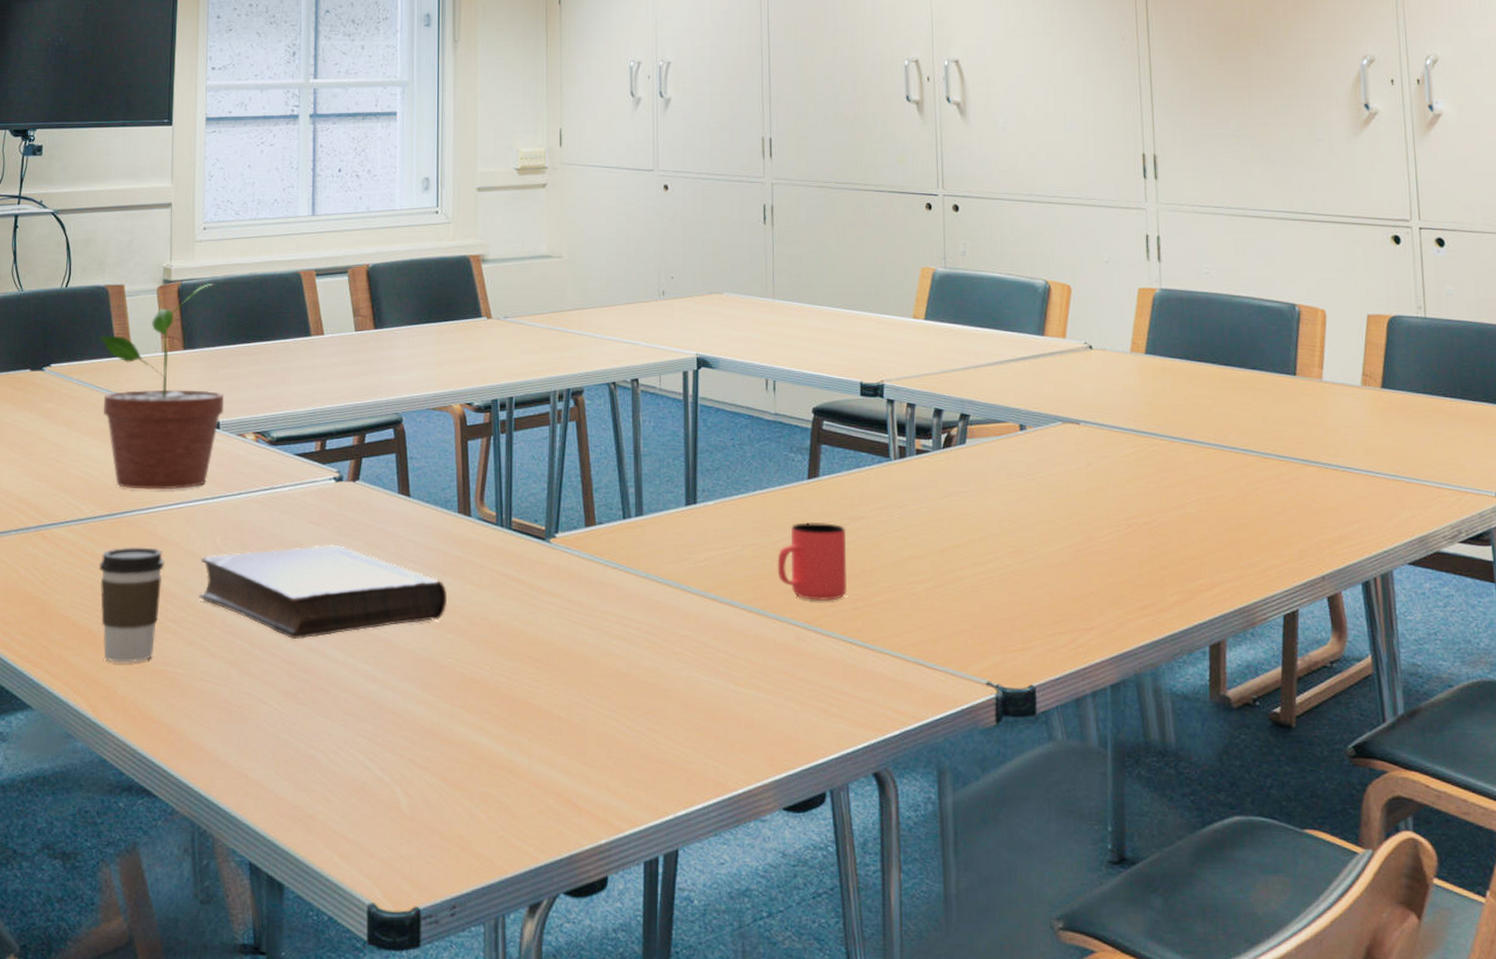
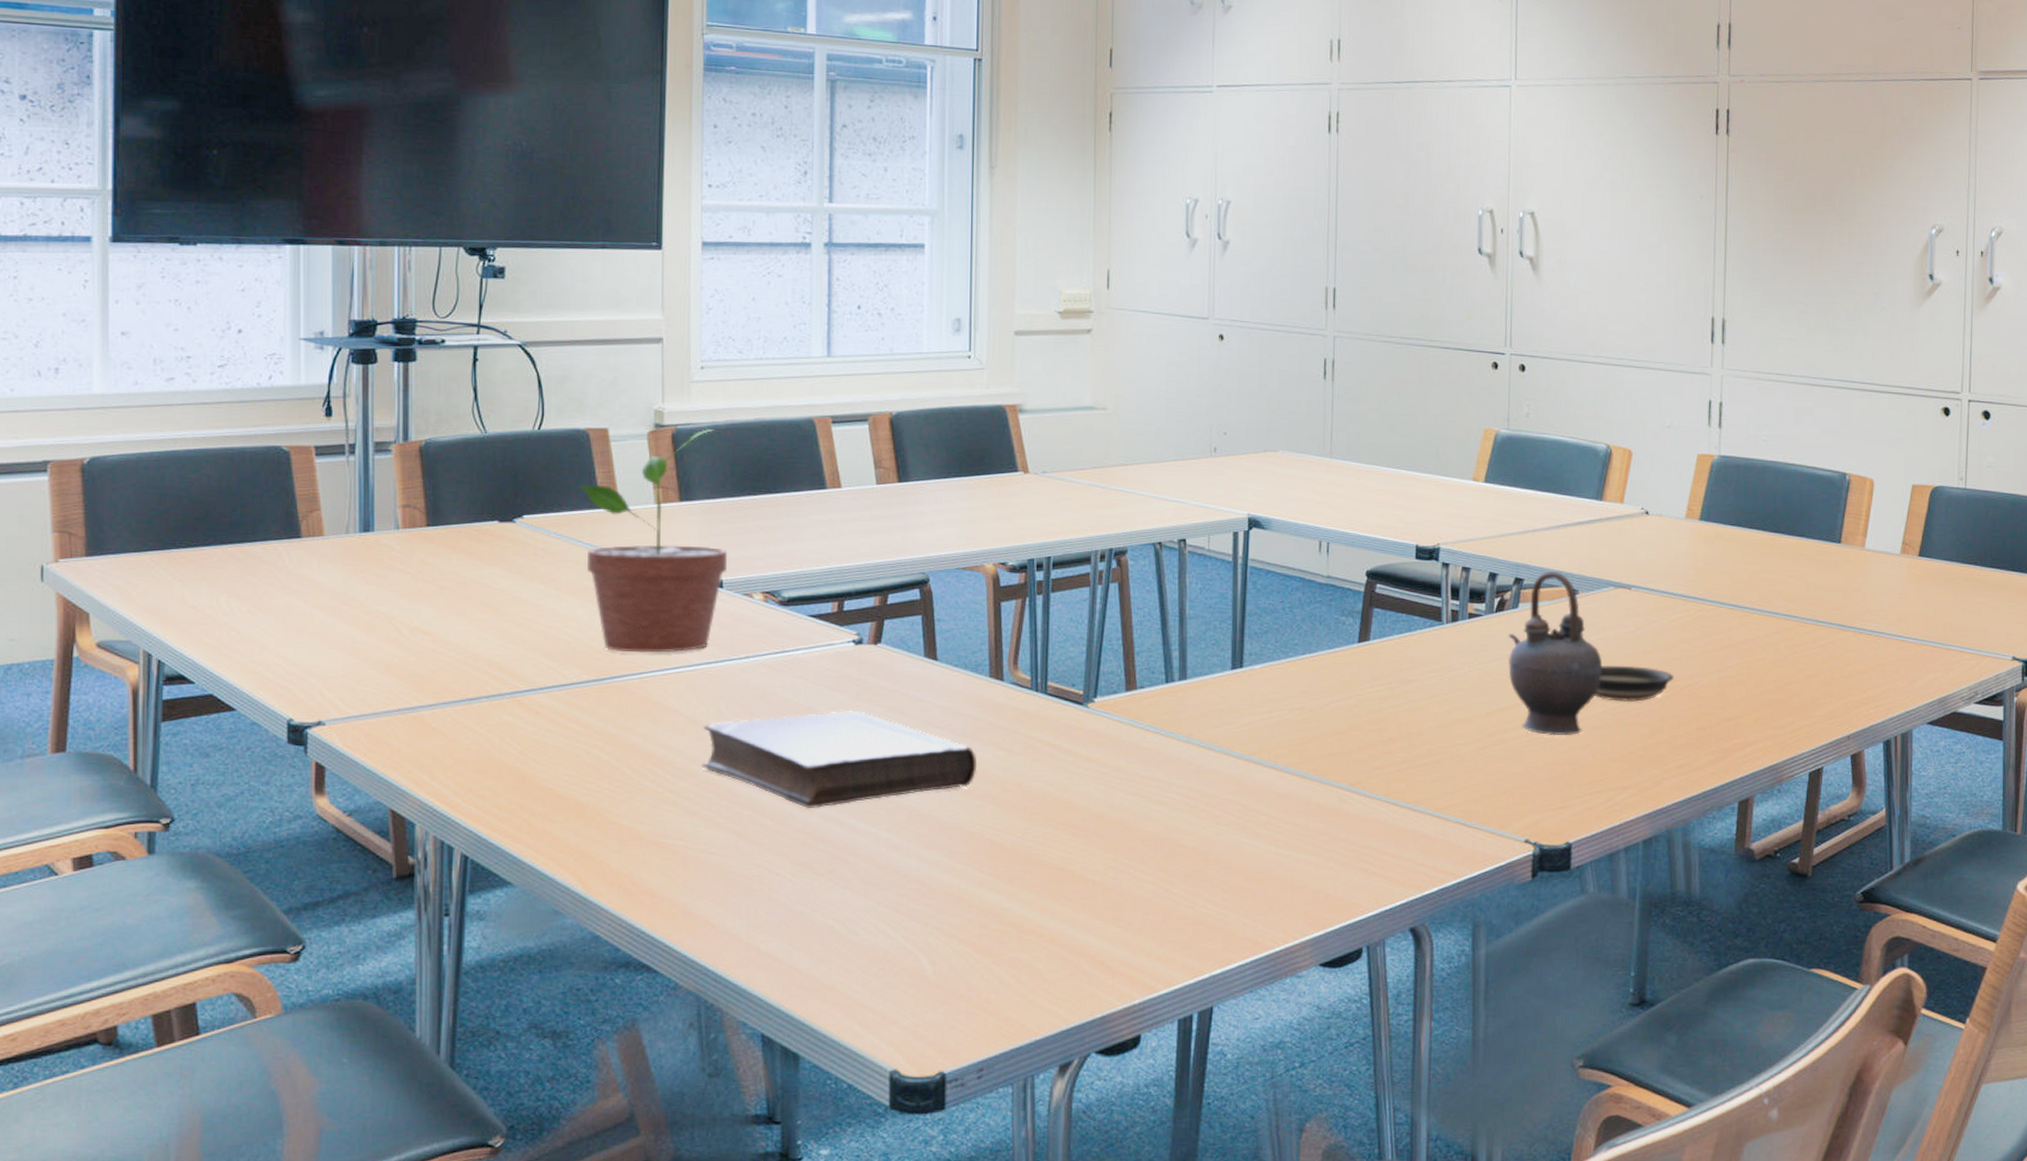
coffee cup: present [98,547,165,663] -> none [585,714,662,836]
cup: present [777,522,847,602] -> none [1323,686,1395,764]
teapot: none [957,406,1056,575] -> present [1507,570,1603,736]
saucer: none [1049,502,1131,540] -> present [1594,665,1674,703]

